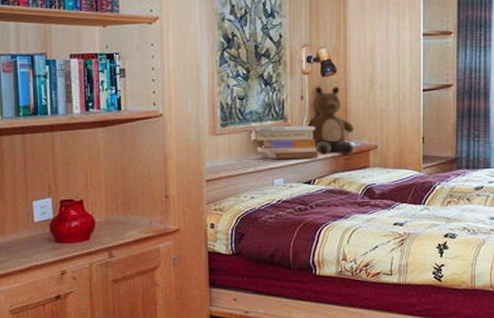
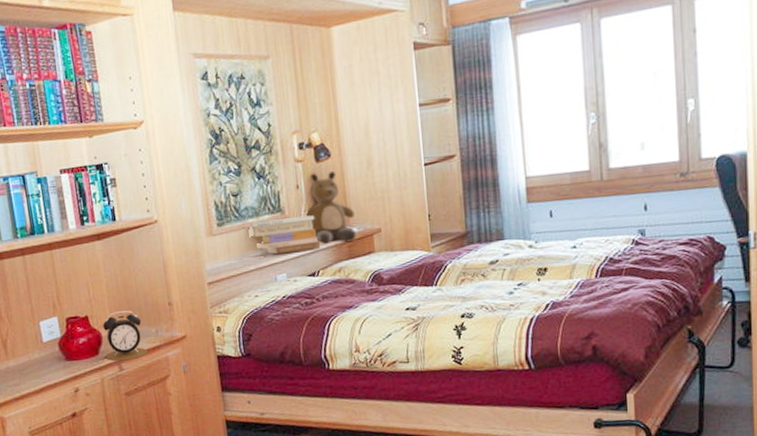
alarm clock: none [96,199,140,248] -> present [103,310,148,362]

